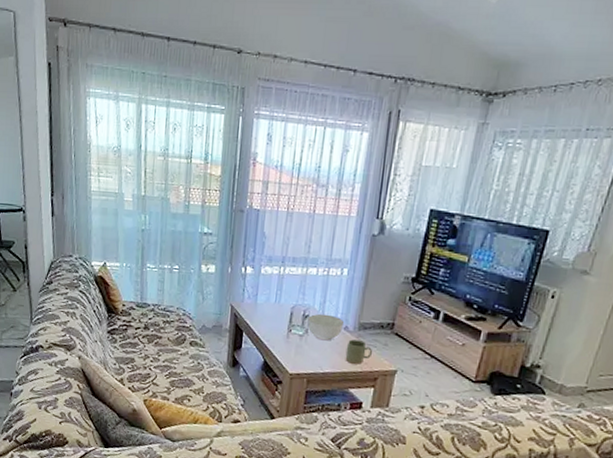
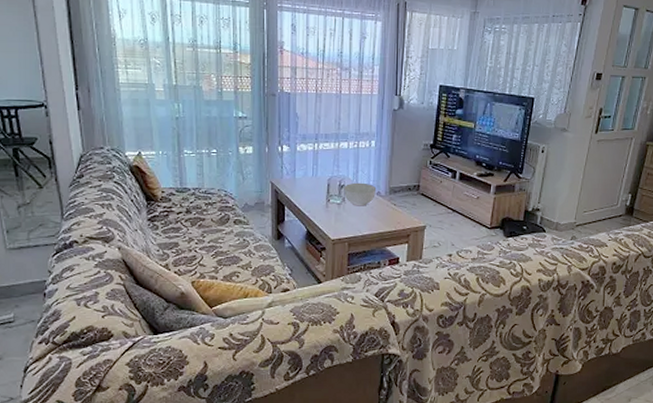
mug: present [345,339,373,364] -> none [380,203,404,224]

